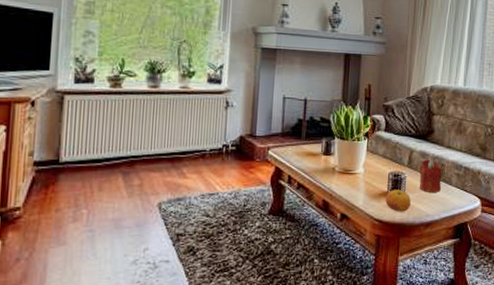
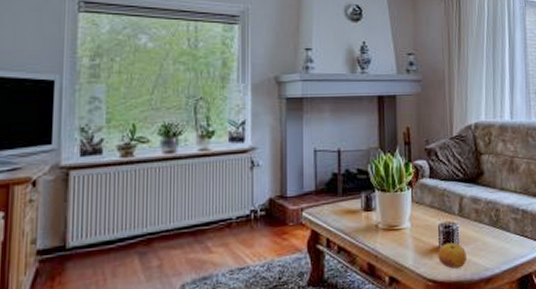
candle: present [419,159,442,192] -> none [472,205,498,243]

